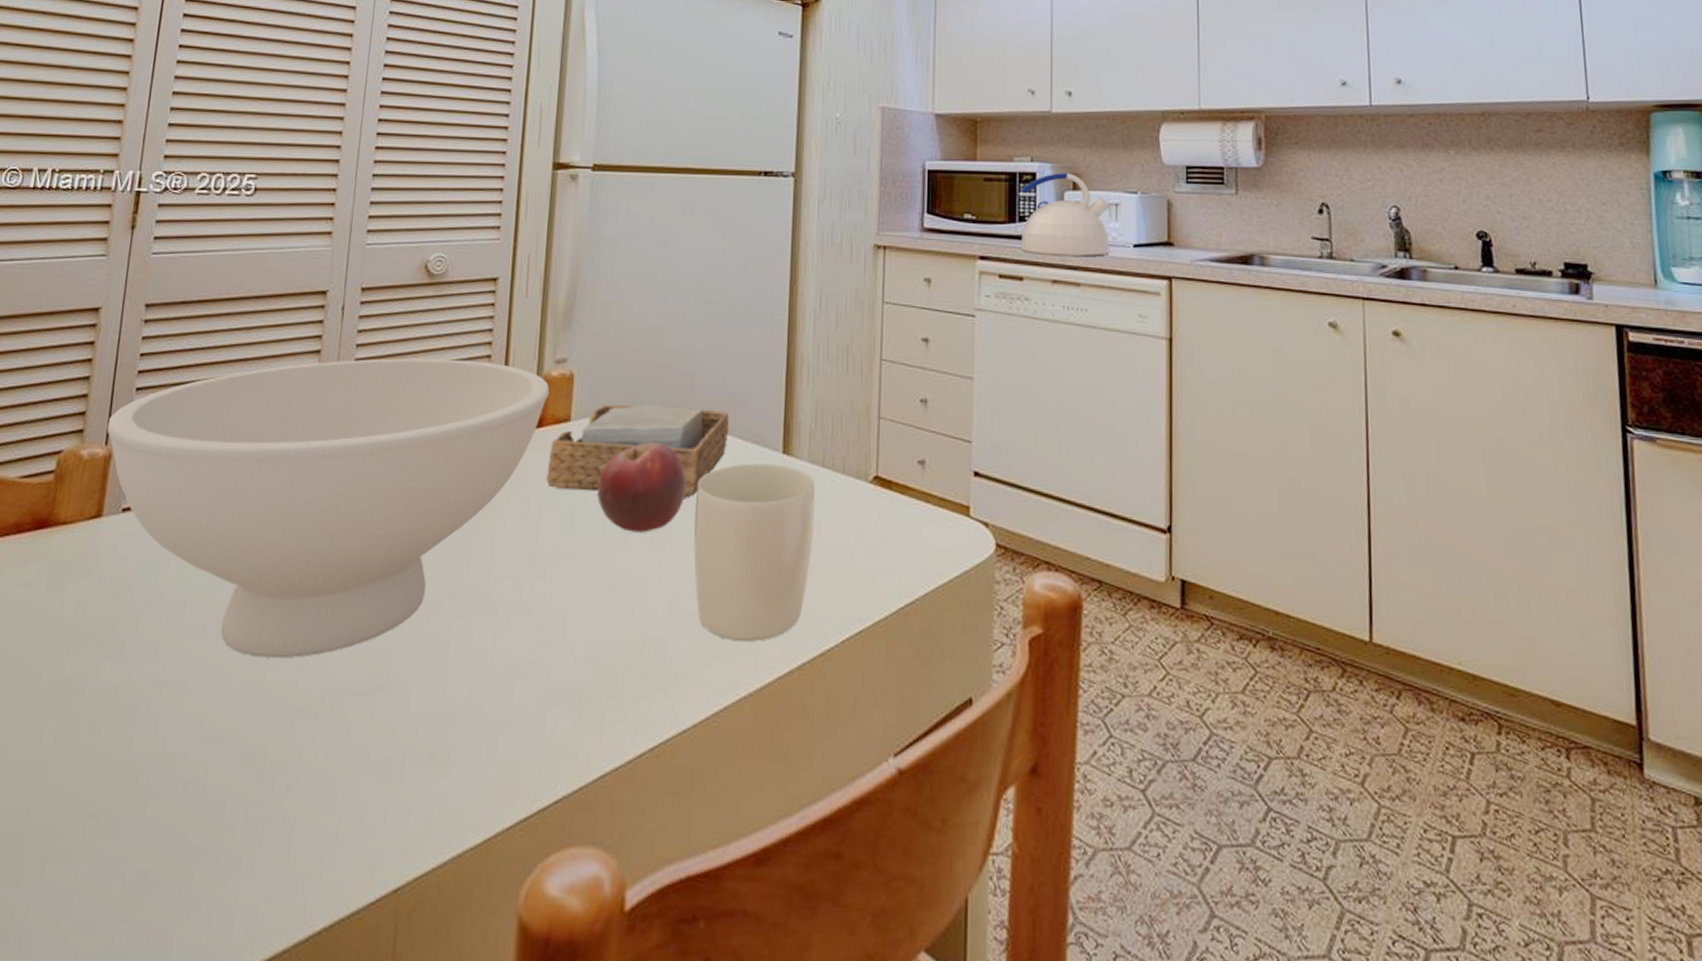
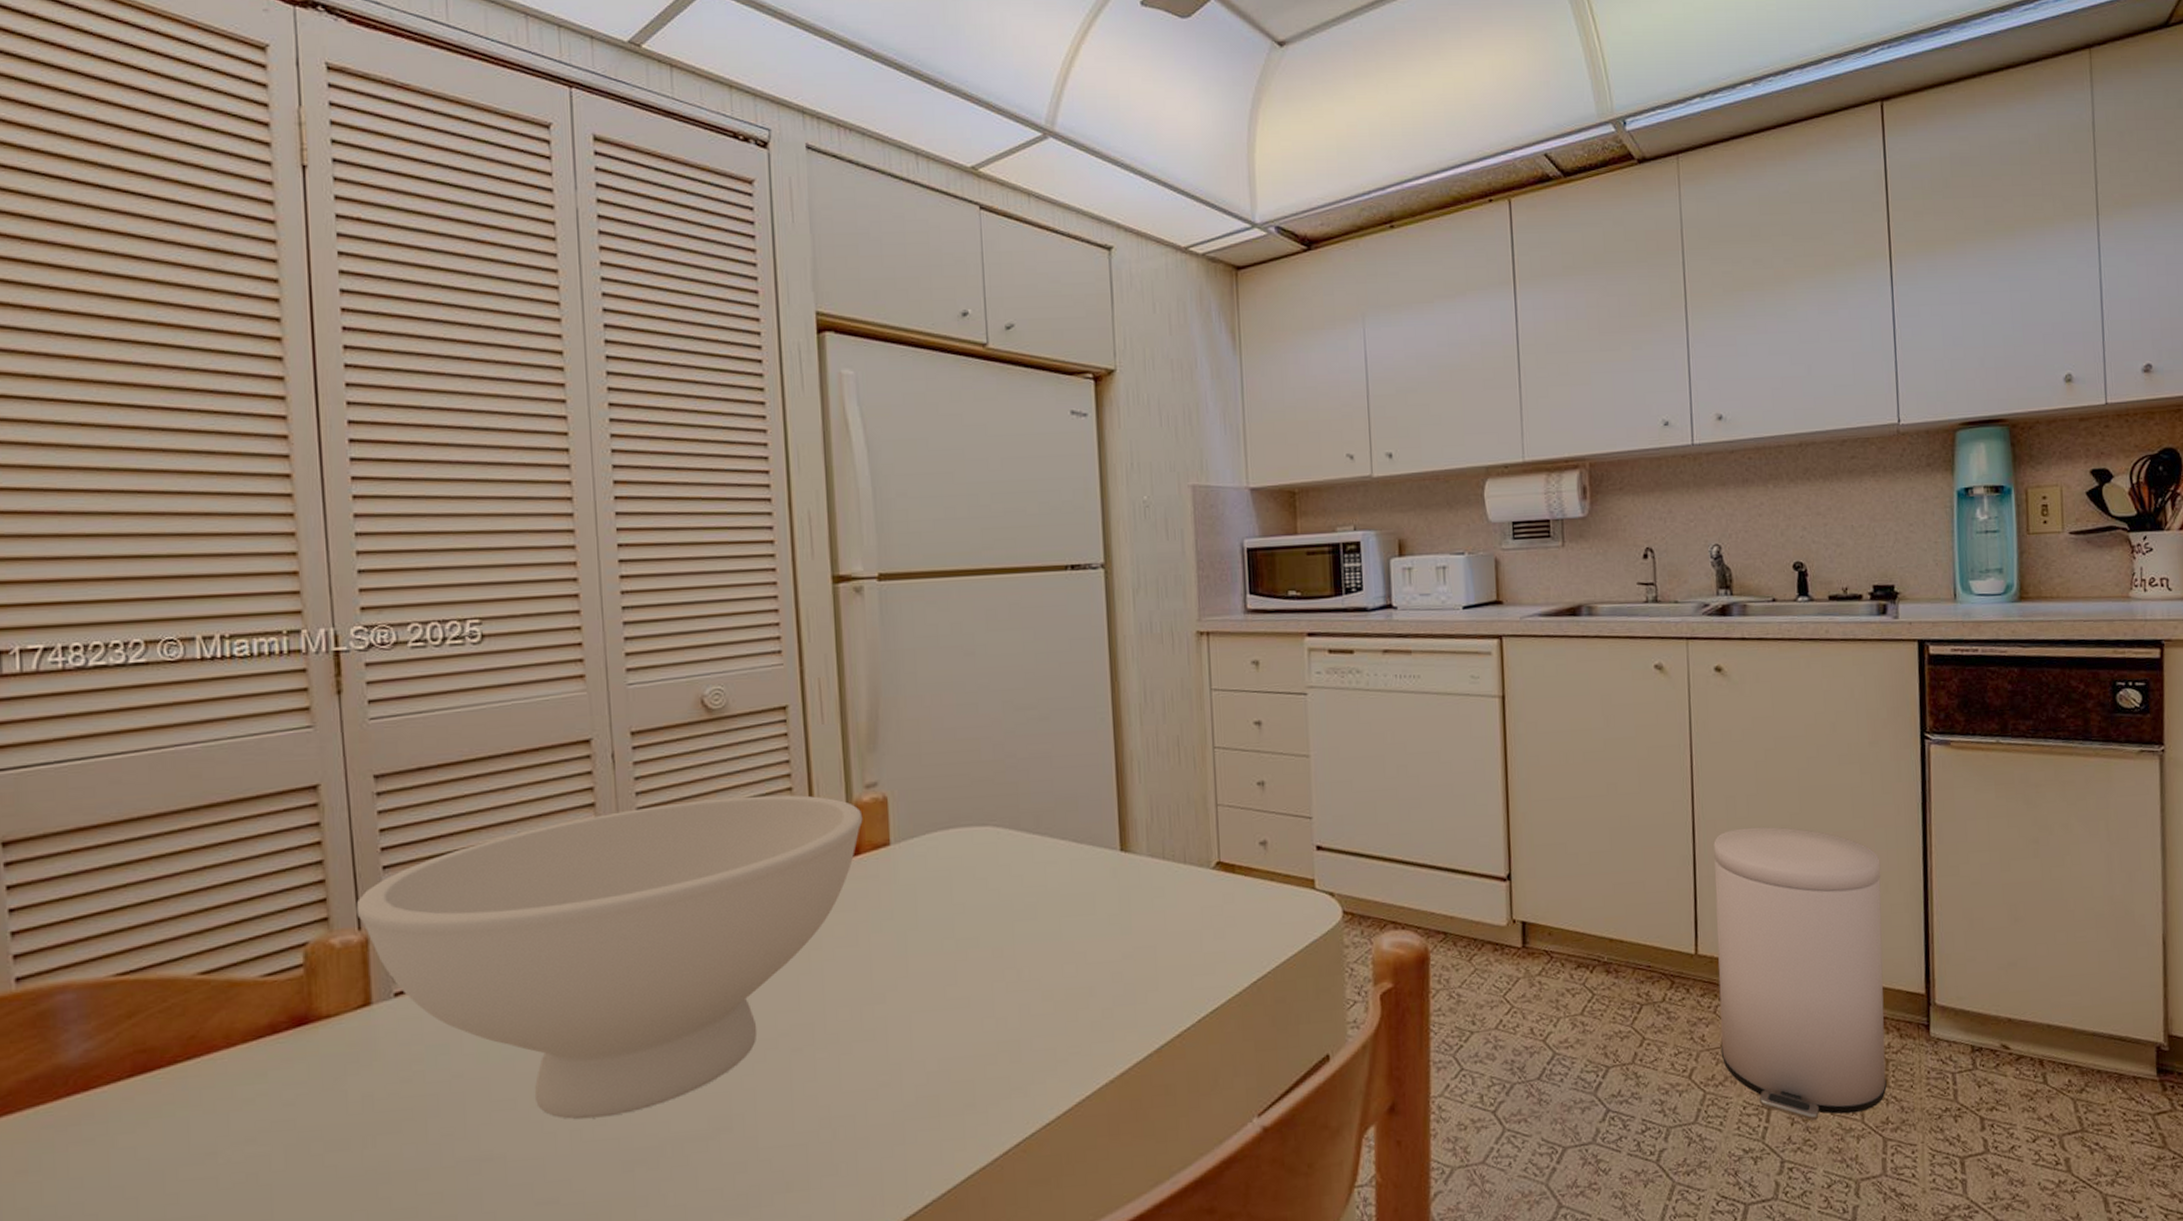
napkin holder: present [546,404,730,497] -> none [871,816,1062,914]
fruit: present [597,442,687,533] -> none [928,855,1023,946]
mug: present [693,463,816,642] -> none [1033,862,1160,1035]
kettle: present [1020,173,1110,257] -> none [1345,539,1440,626]
pedal bin: none [1390,507,1594,859] -> present [1713,826,1887,1121]

